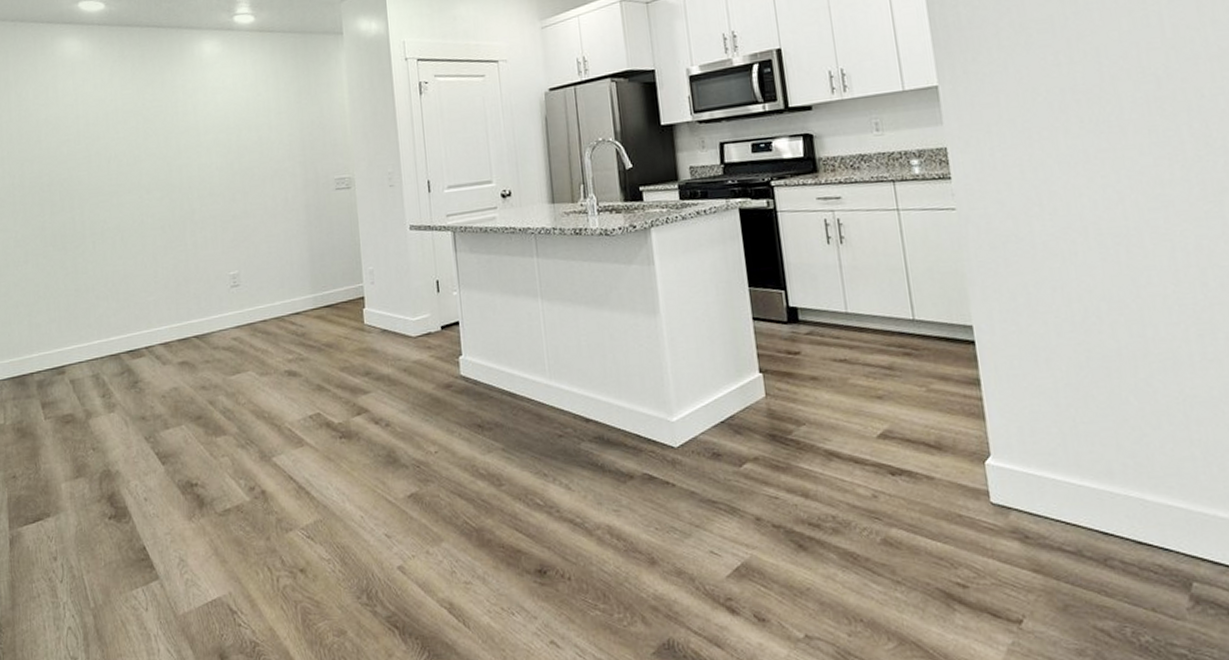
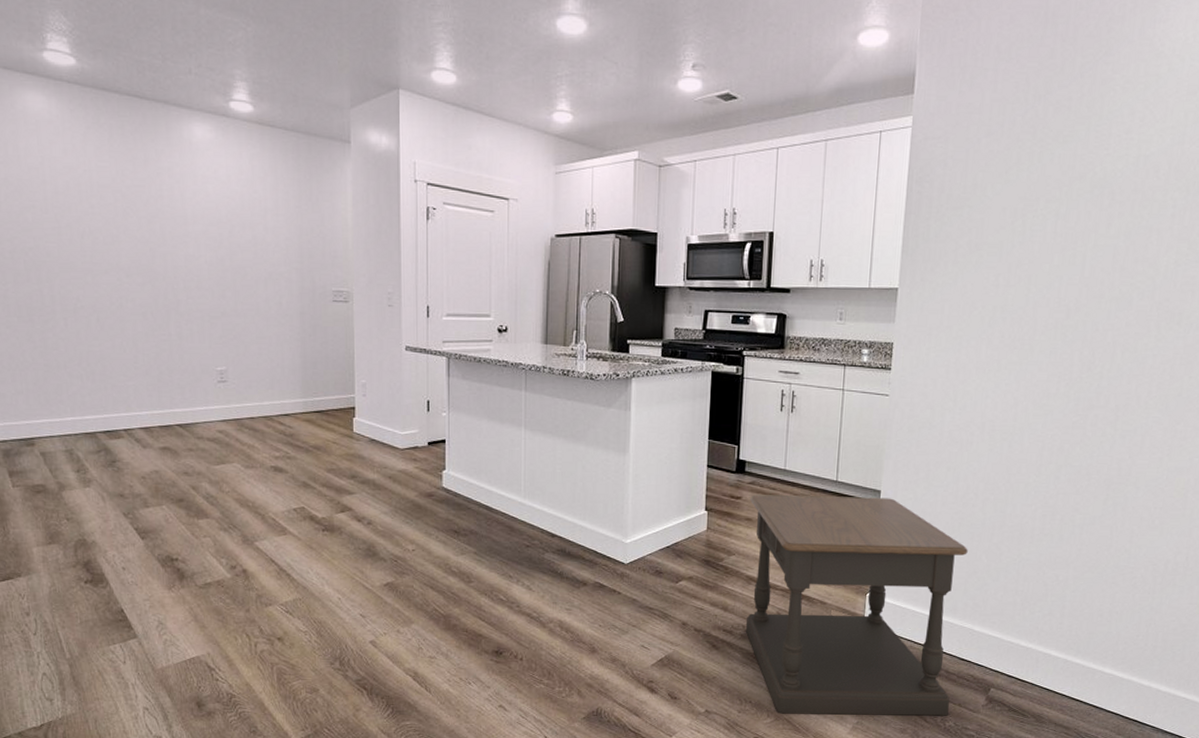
side table: none [810,333,1140,635] -> present [745,494,968,716]

